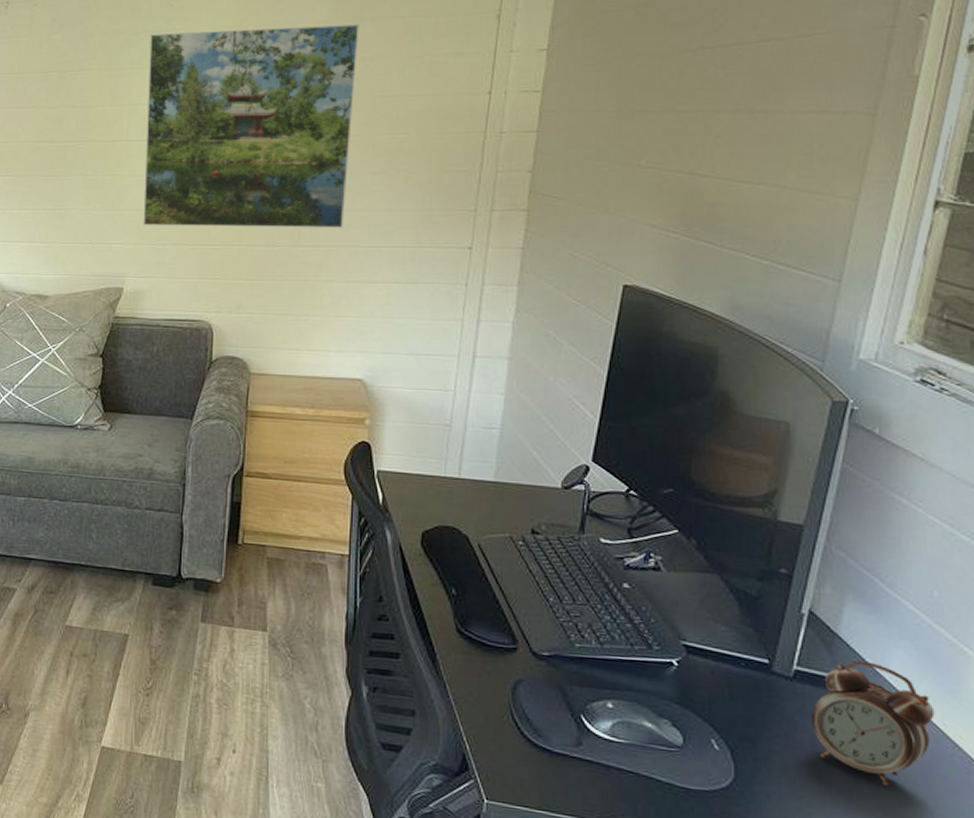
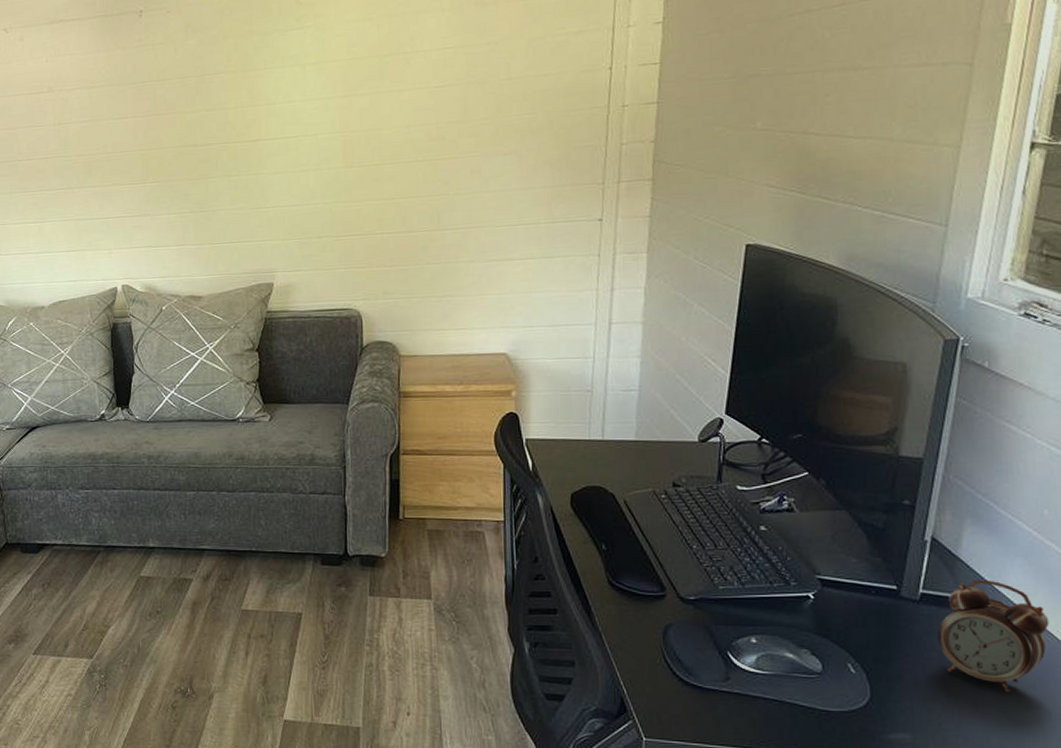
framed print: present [143,24,360,228] -> none [282,10,483,222]

